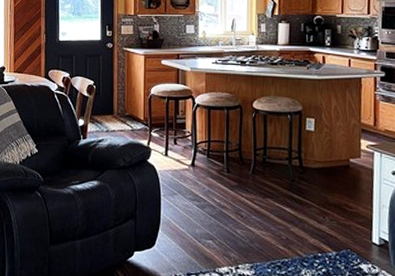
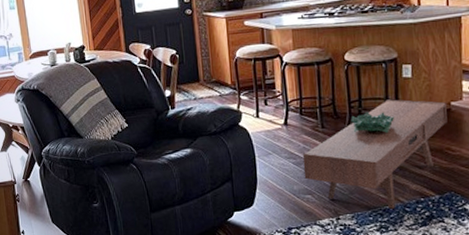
coffee table: none [206,150,347,262] -> present [302,99,447,209]
decorative bowl: none [255,160,296,185] -> present [351,111,394,134]

